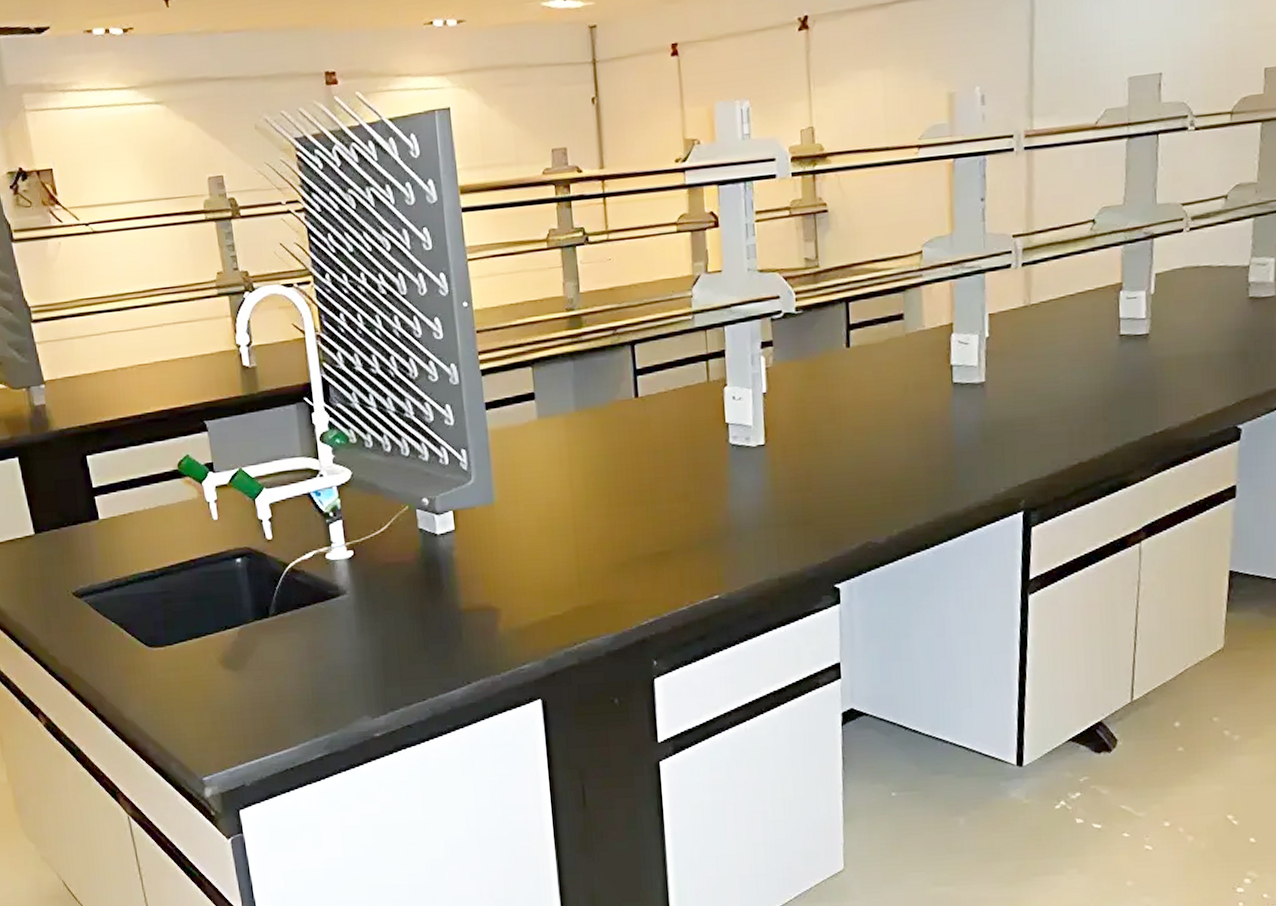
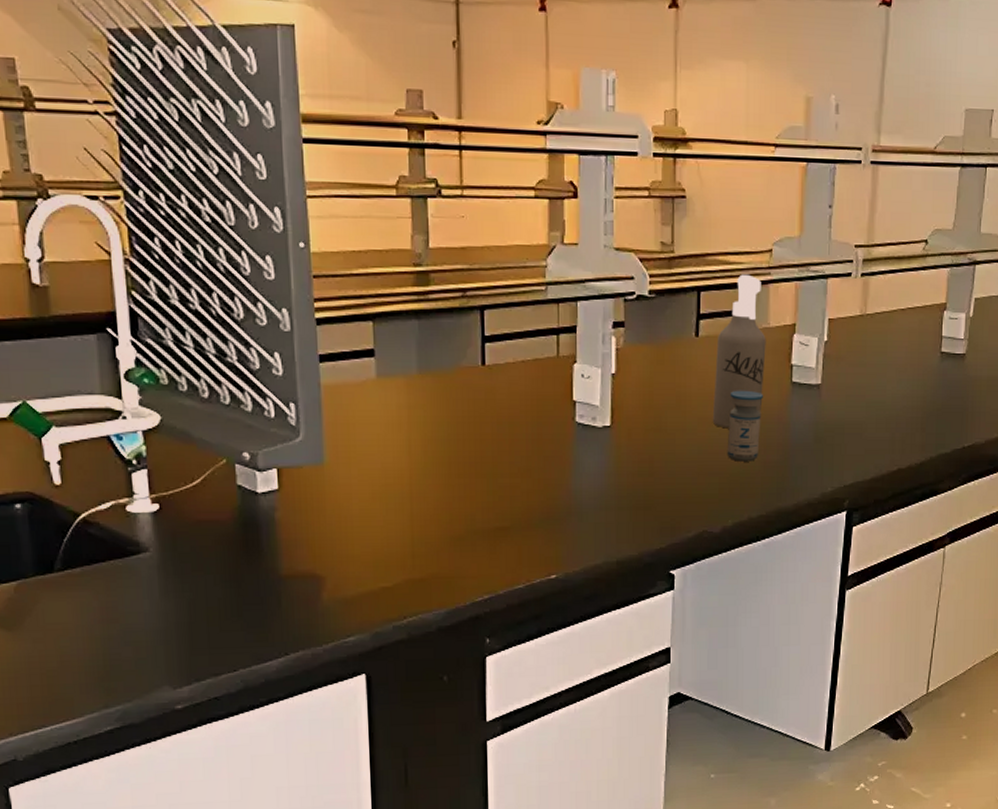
spray bottle: none [869,279,923,437] -> present [712,274,766,429]
medicine bottle: none [886,395,923,469] -> present [727,390,763,462]

